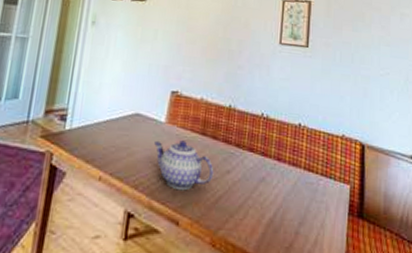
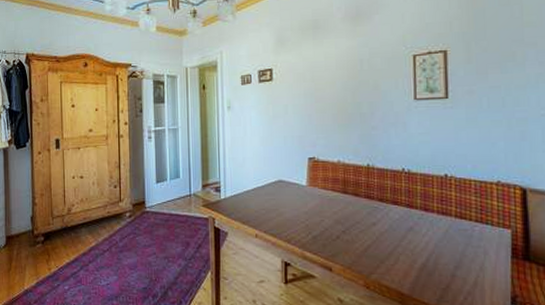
teapot: present [154,140,214,191] -> none [299,200,360,243]

